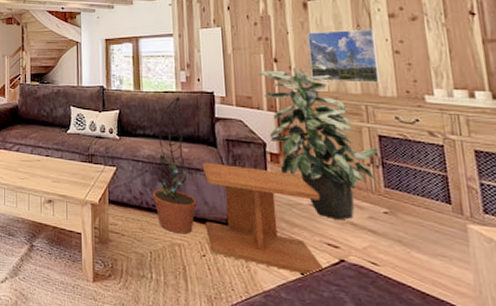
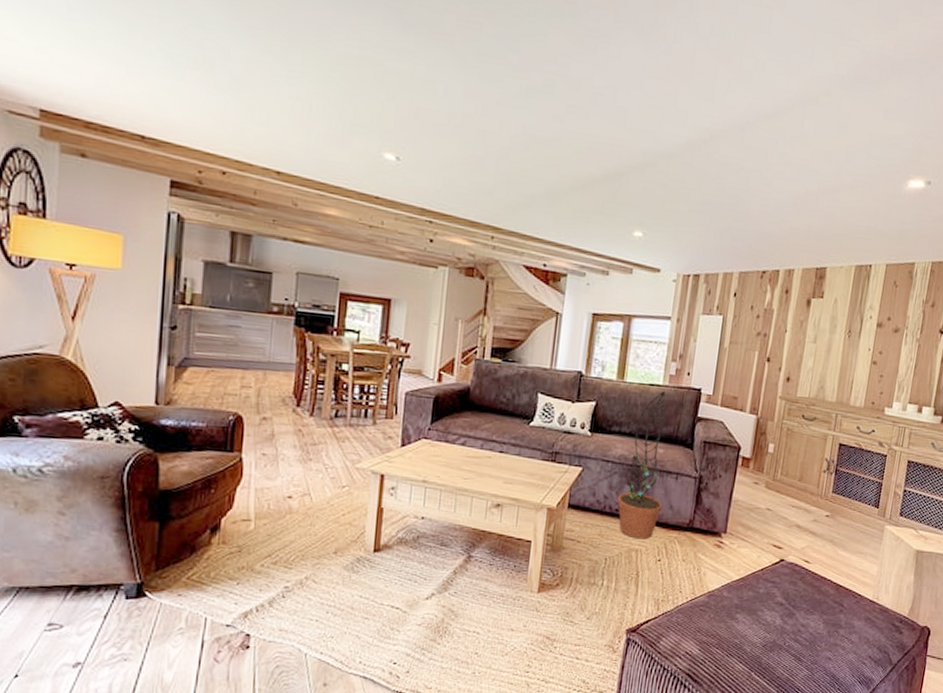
side table: present [202,162,326,276] -> none [666,464,777,575]
indoor plant: present [258,63,379,221] -> none [746,367,836,524]
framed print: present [307,29,381,83] -> none [797,332,863,392]

